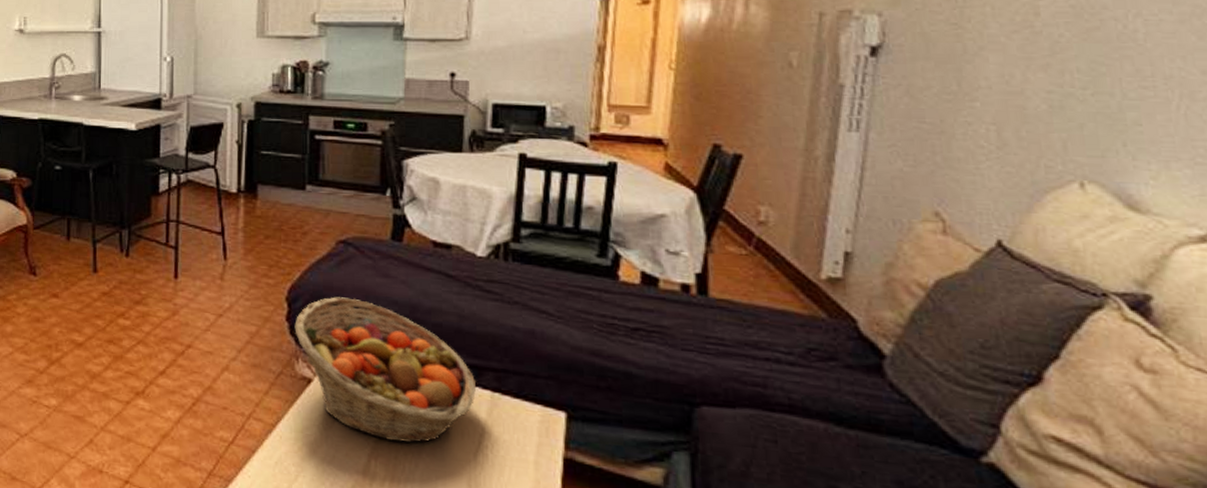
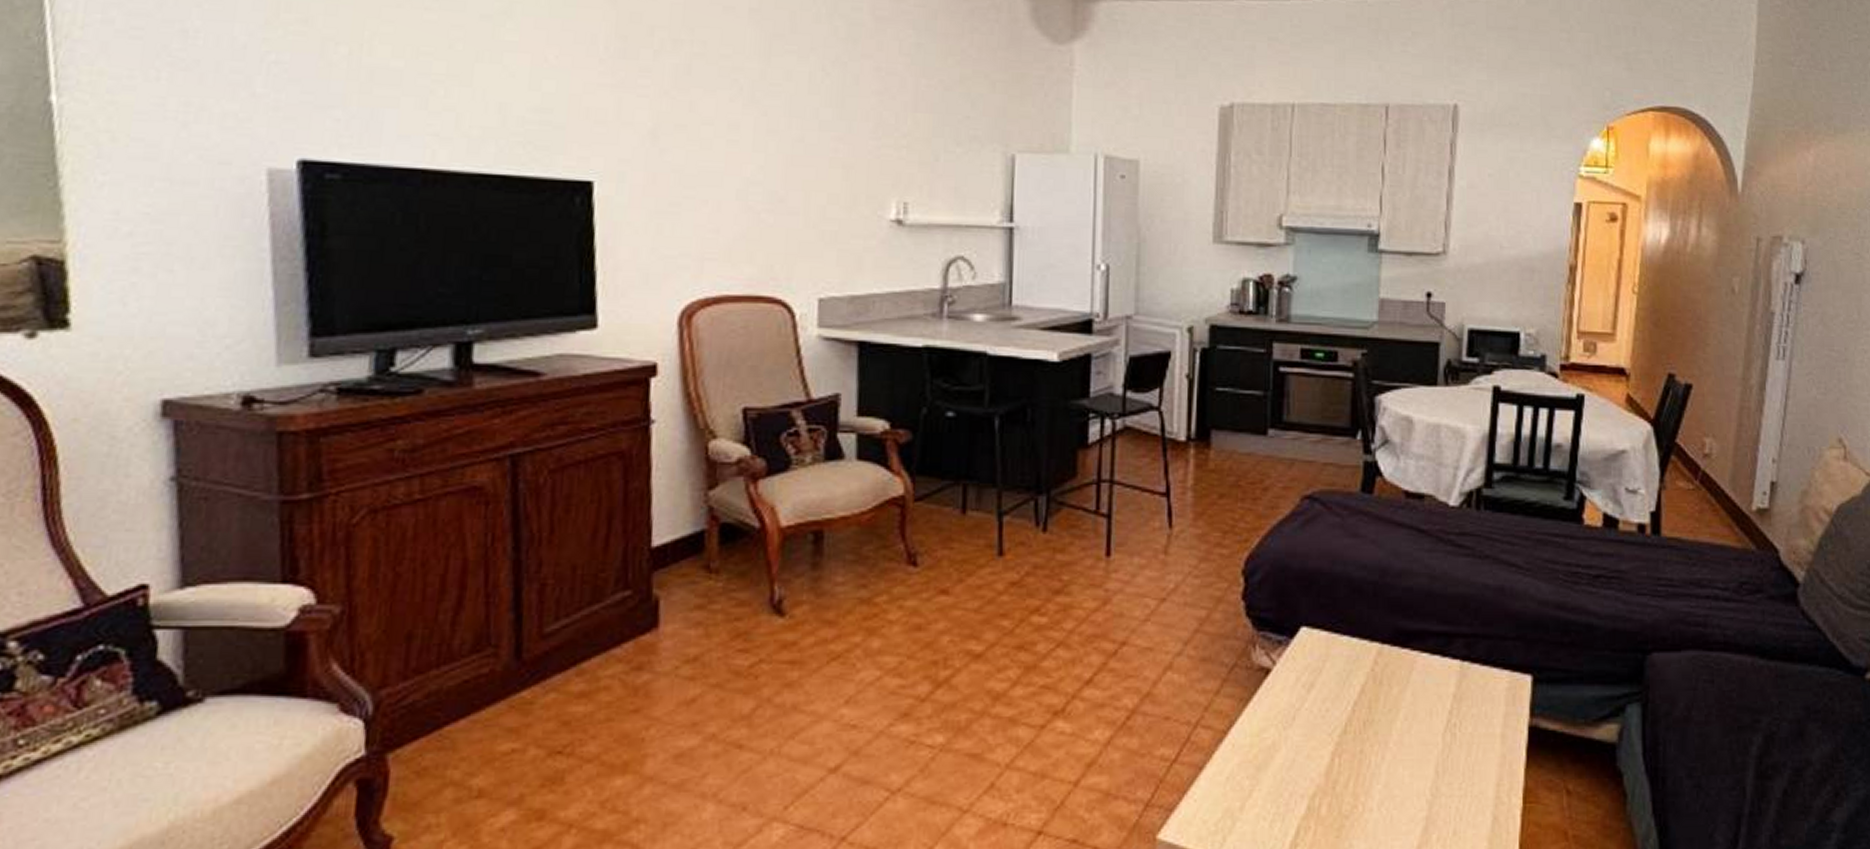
fruit basket: present [294,297,477,443] -> none [1251,565,1447,733]

